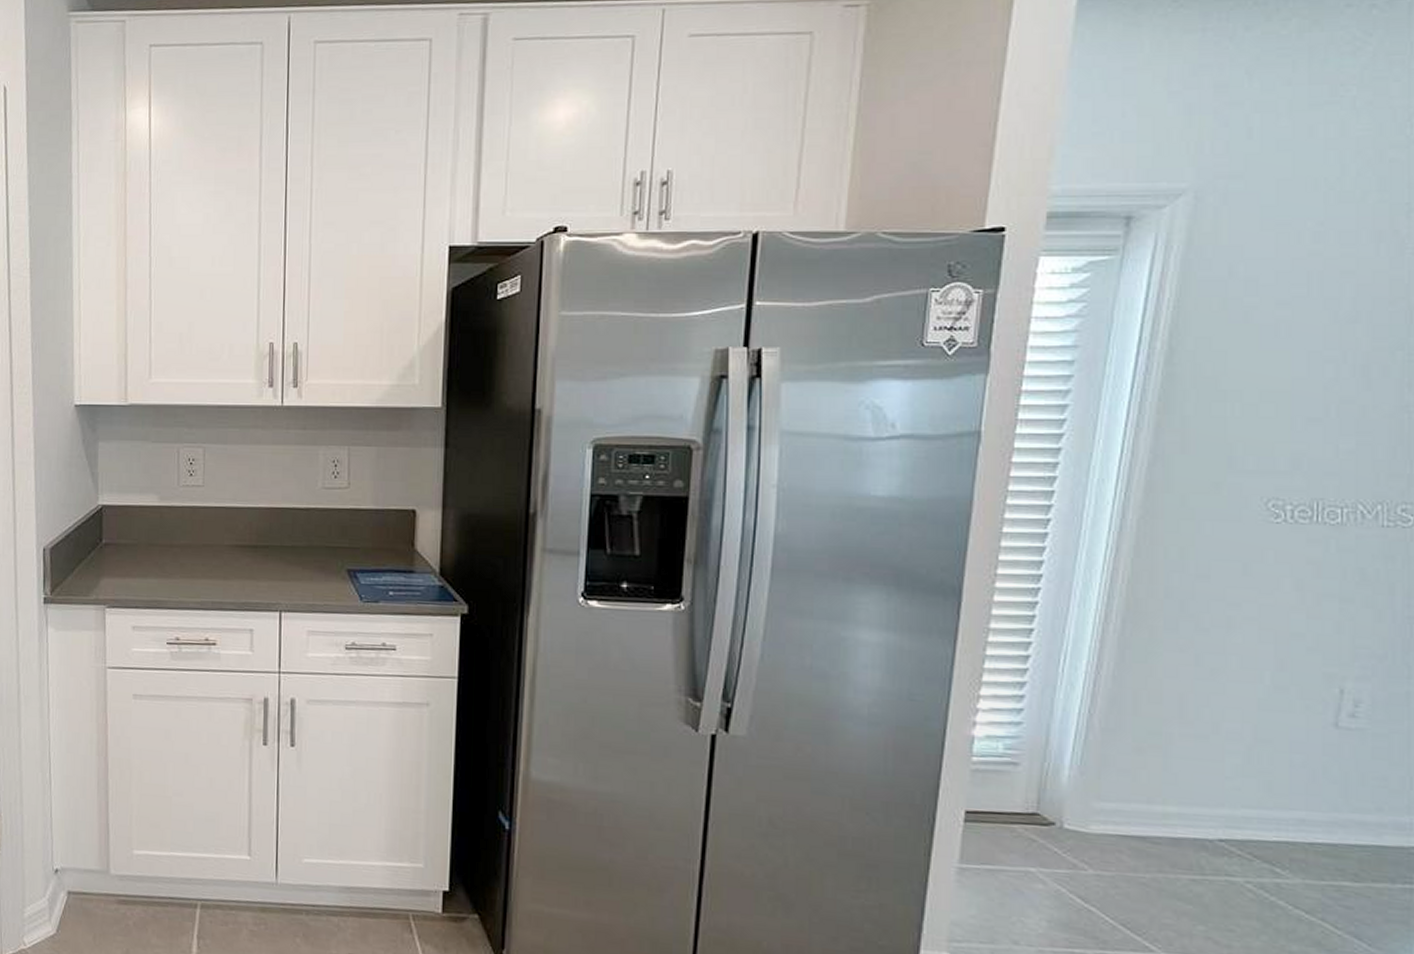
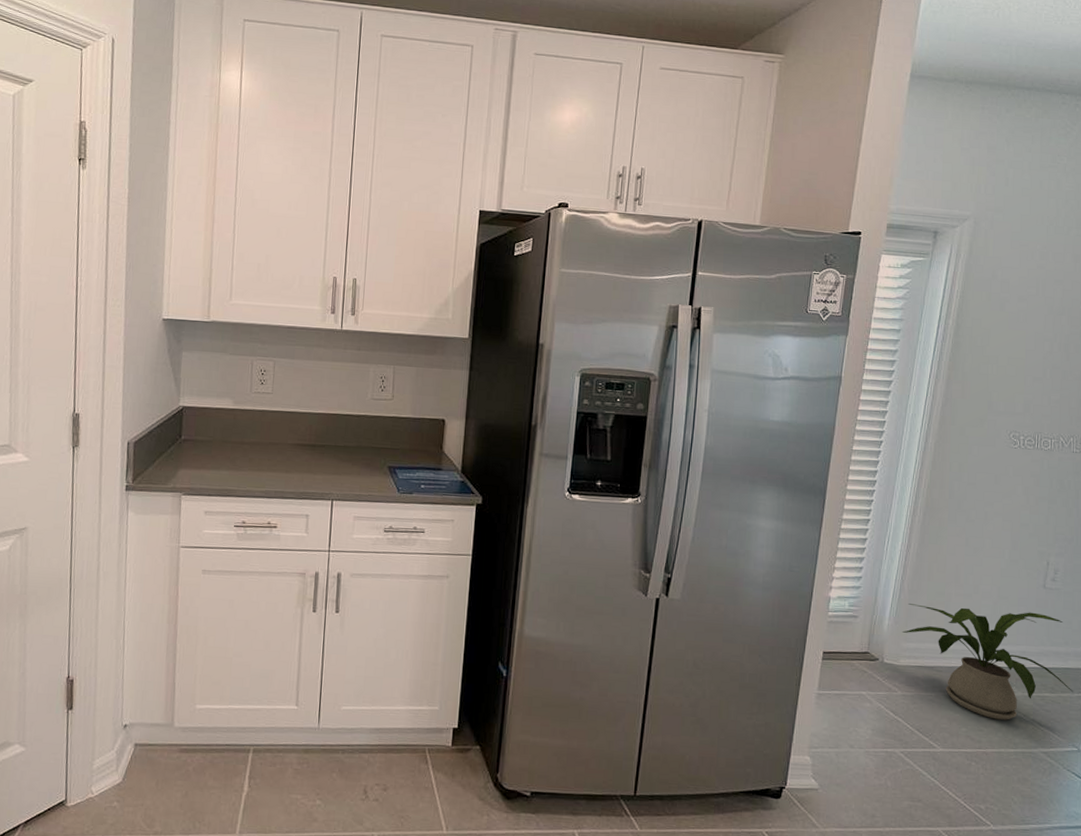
house plant: none [1091,747,1394,918] -> present [901,604,1073,720]

